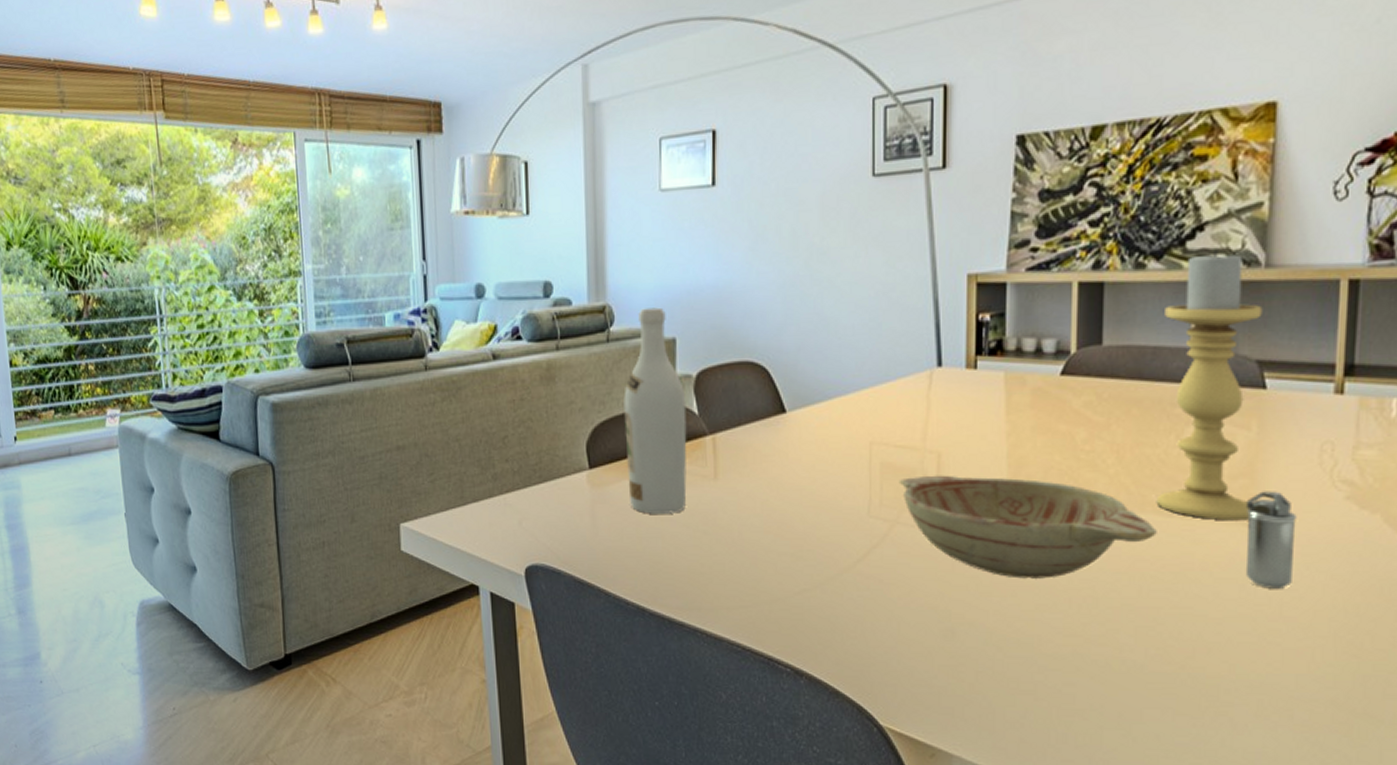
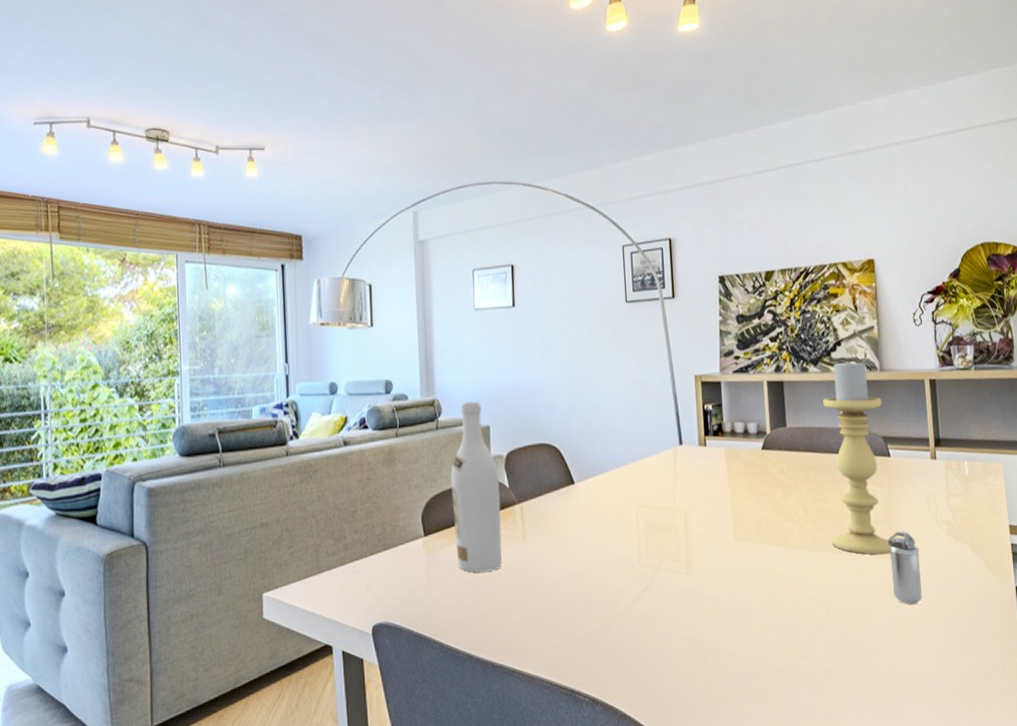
decorative bowl: present [898,475,1157,579] -> none [658,529,835,609]

